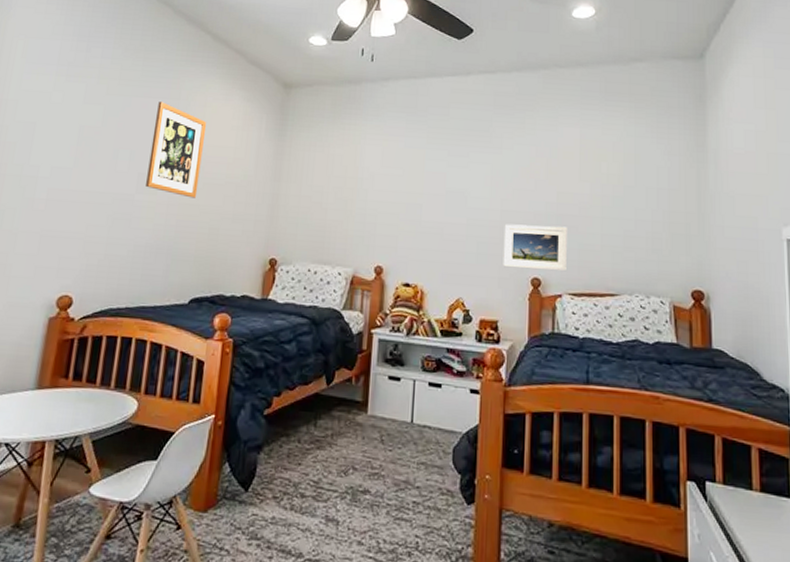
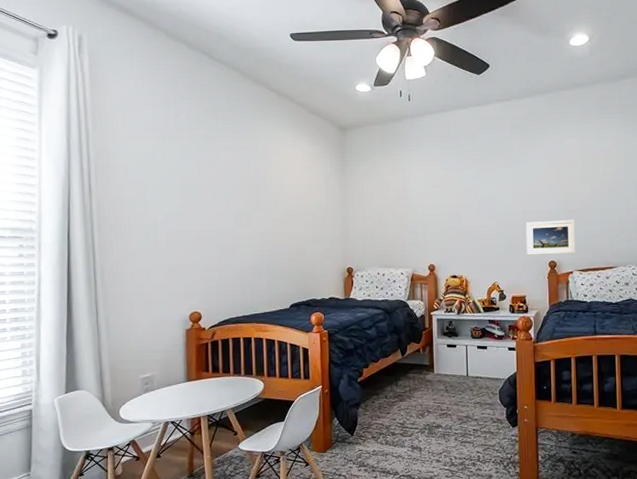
wall art: present [146,102,207,198] -> none [241,152,284,228]

